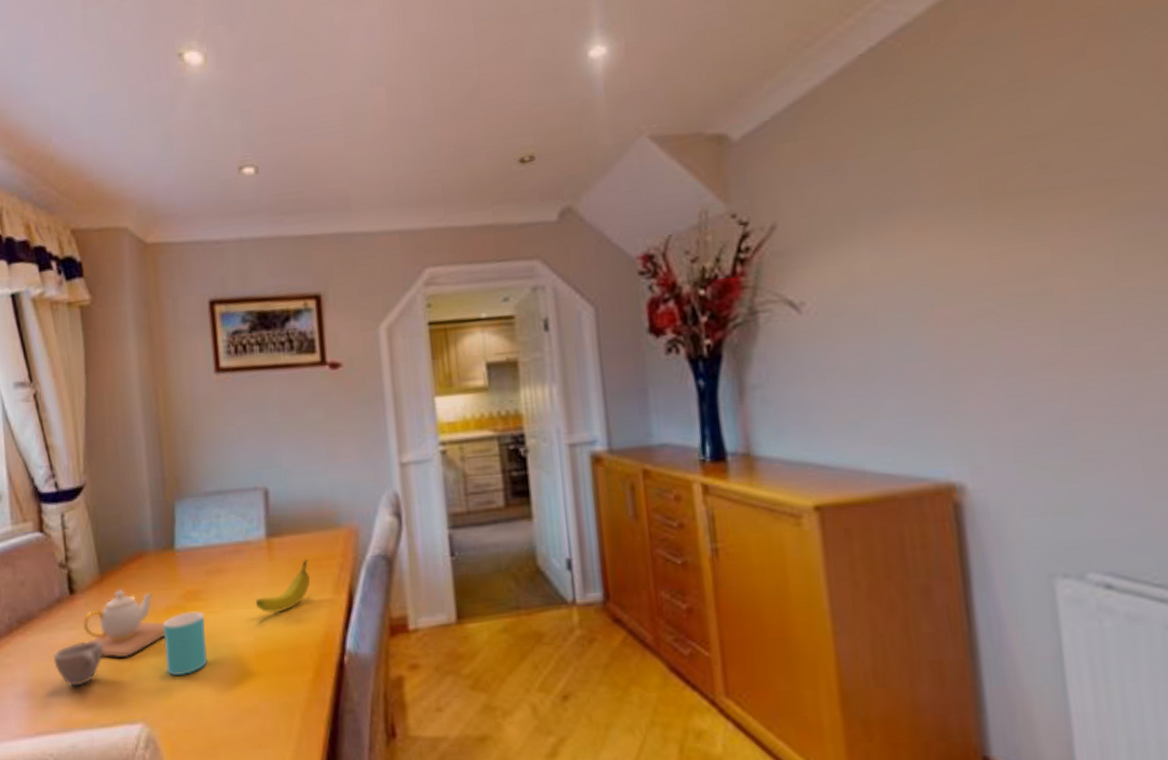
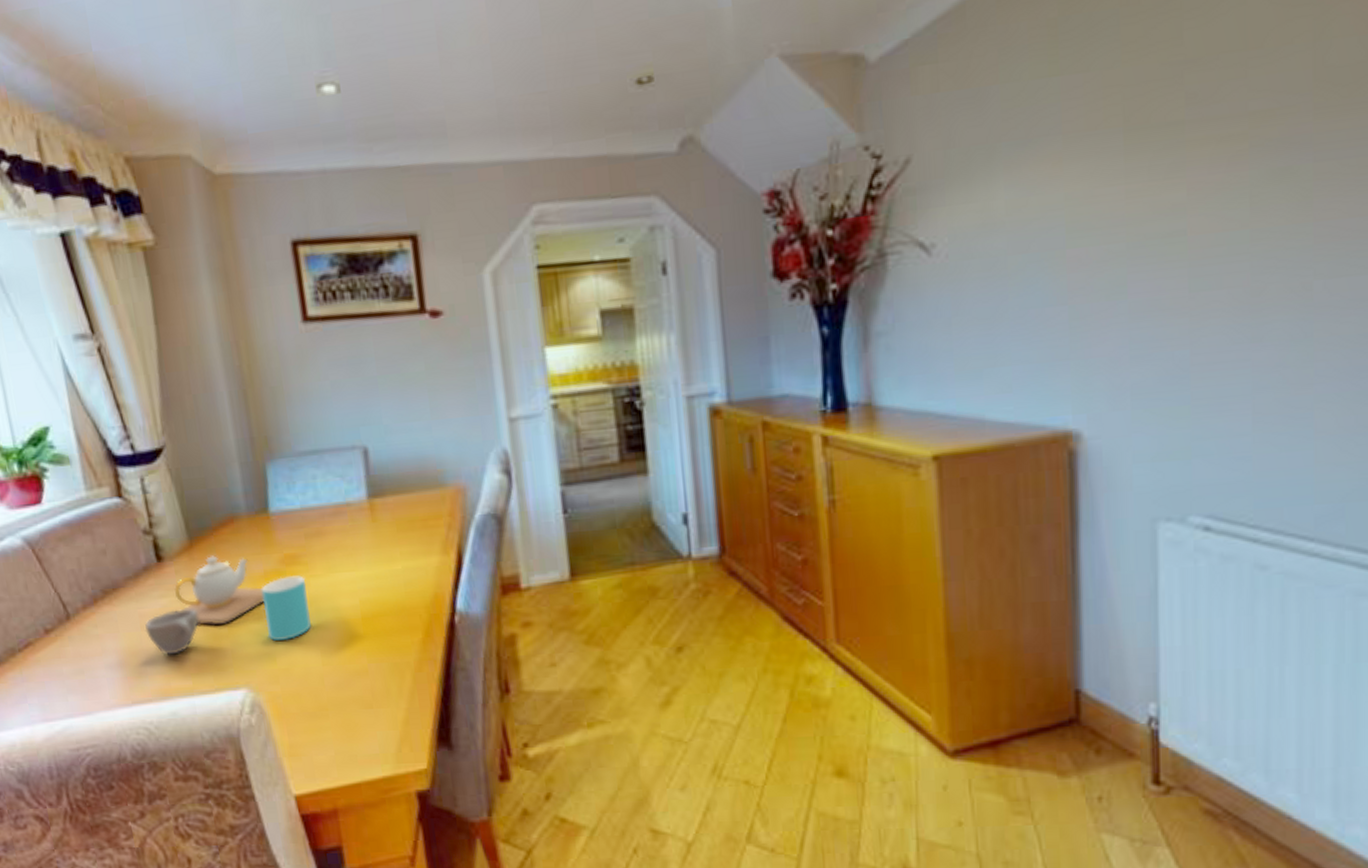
fruit: present [255,559,311,614] -> none [359,520,417,576]

